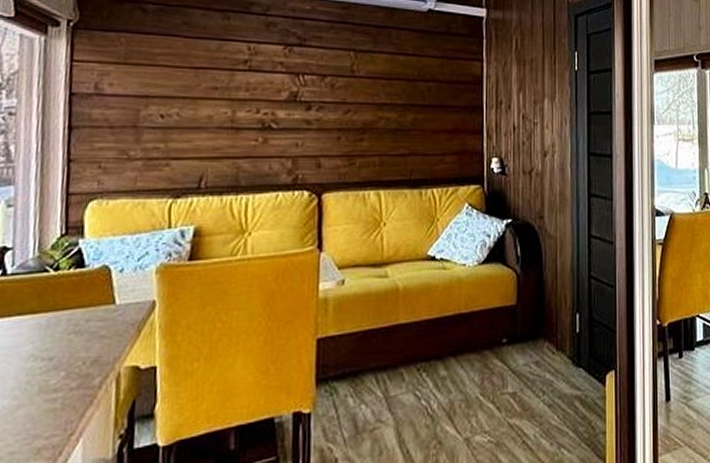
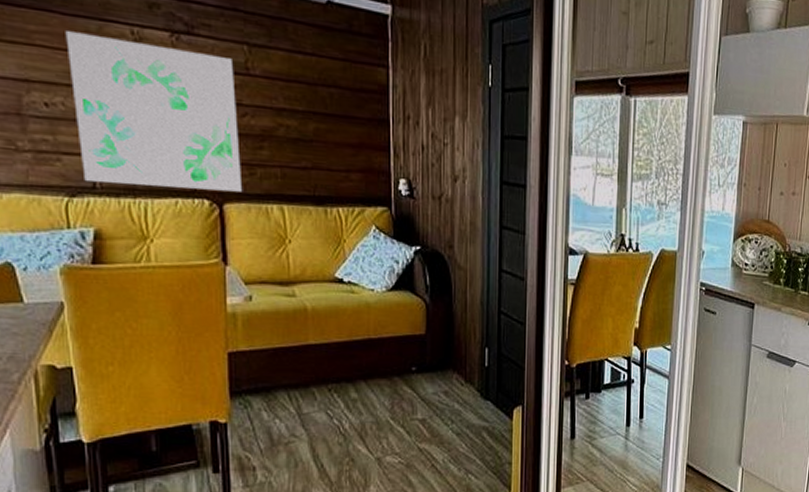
wall art: none [187,51,342,182] -> present [65,31,243,192]

